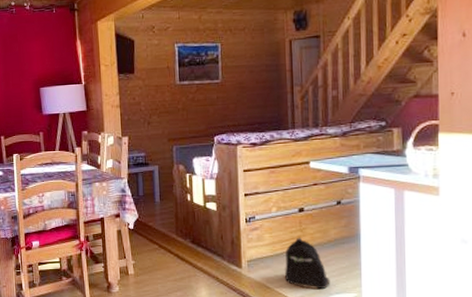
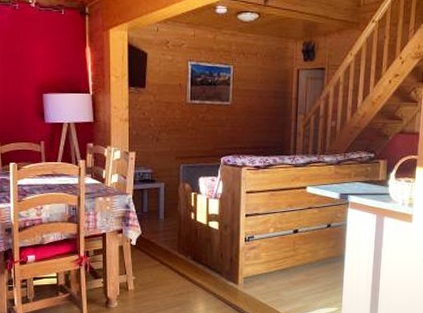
backpack: present [285,237,330,290] -> none [277,256,316,305]

